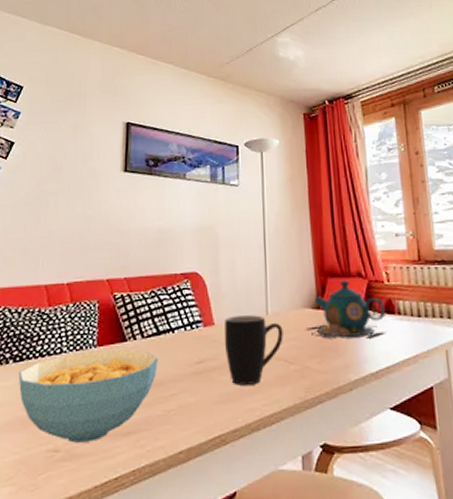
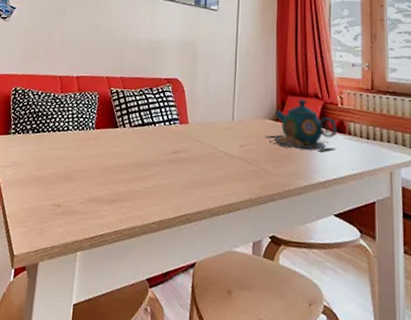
cereal bowl: present [18,349,158,443] -> none [35,132,141,203]
mug: present [224,315,284,386] -> none [195,118,245,177]

